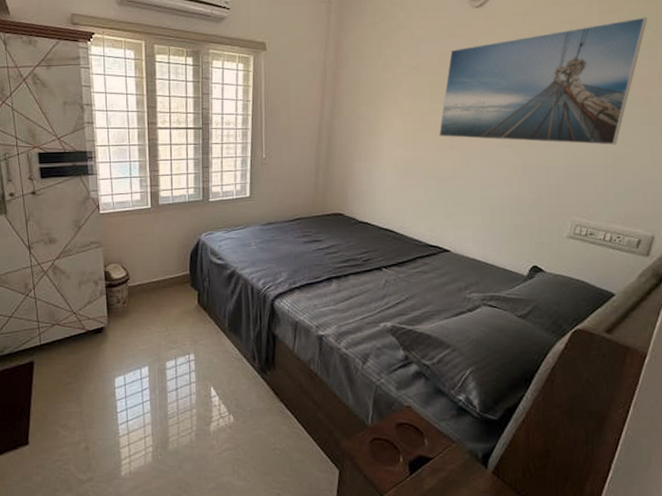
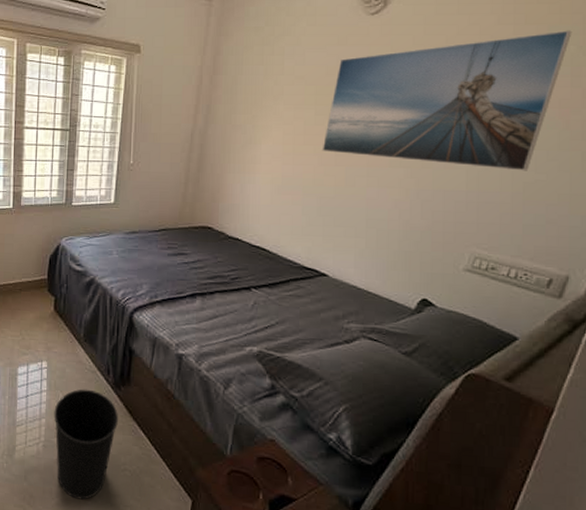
wastebasket: none [204,376,266,482] -> present [54,389,118,500]

